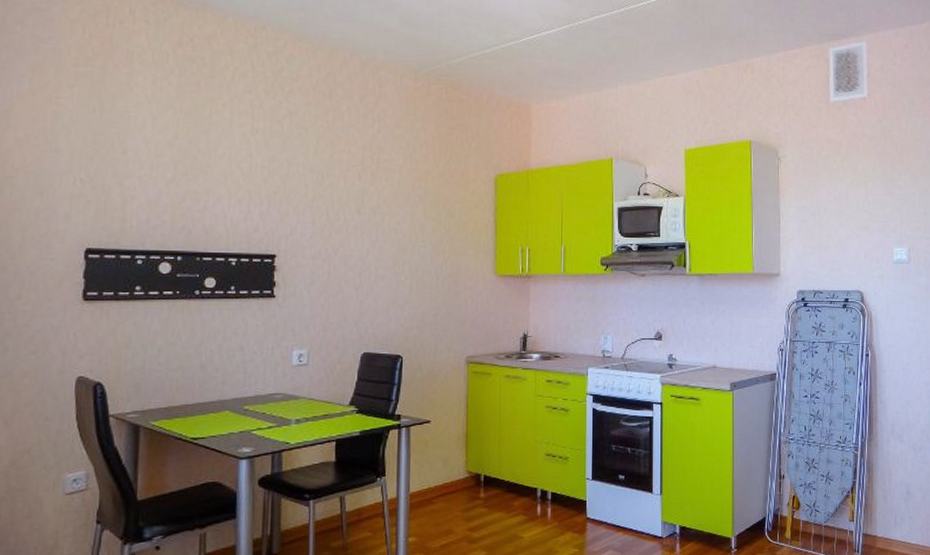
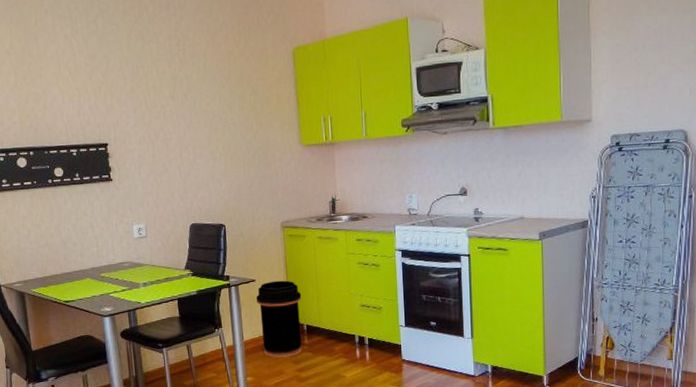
trash can: none [429,423,482,514] -> present [255,280,302,358]

